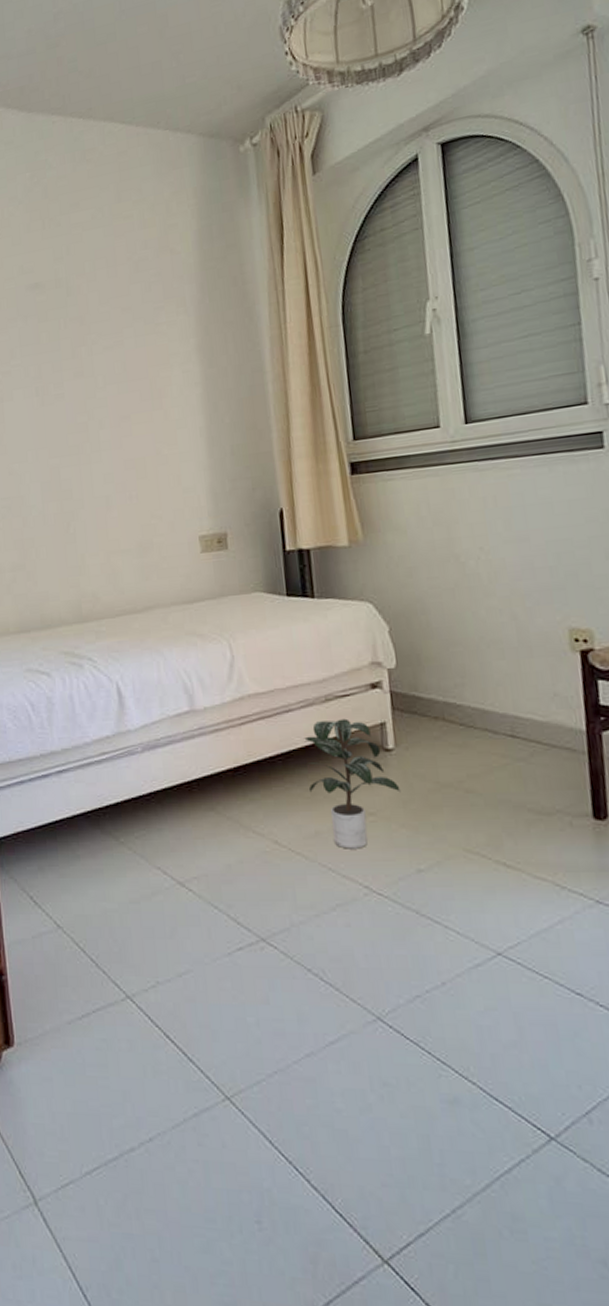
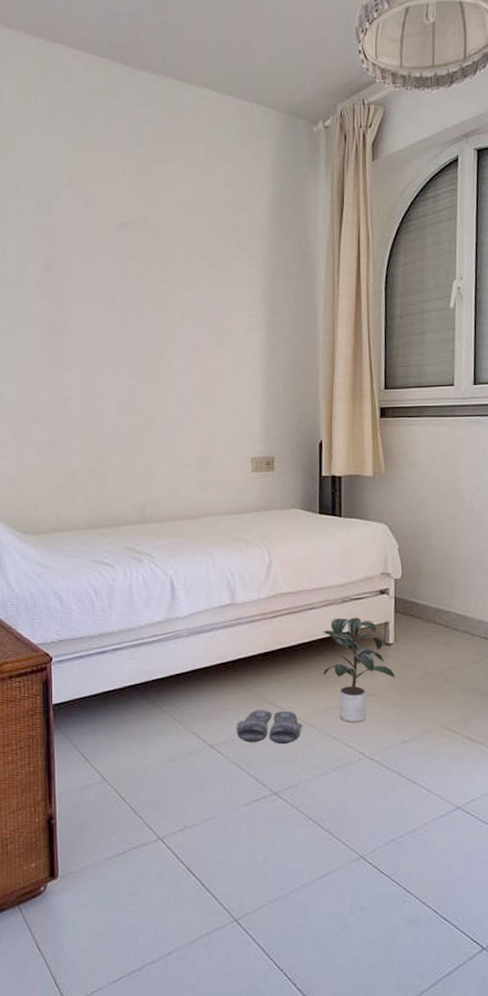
slippers: none [208,836,290,878] -> present [236,710,303,744]

